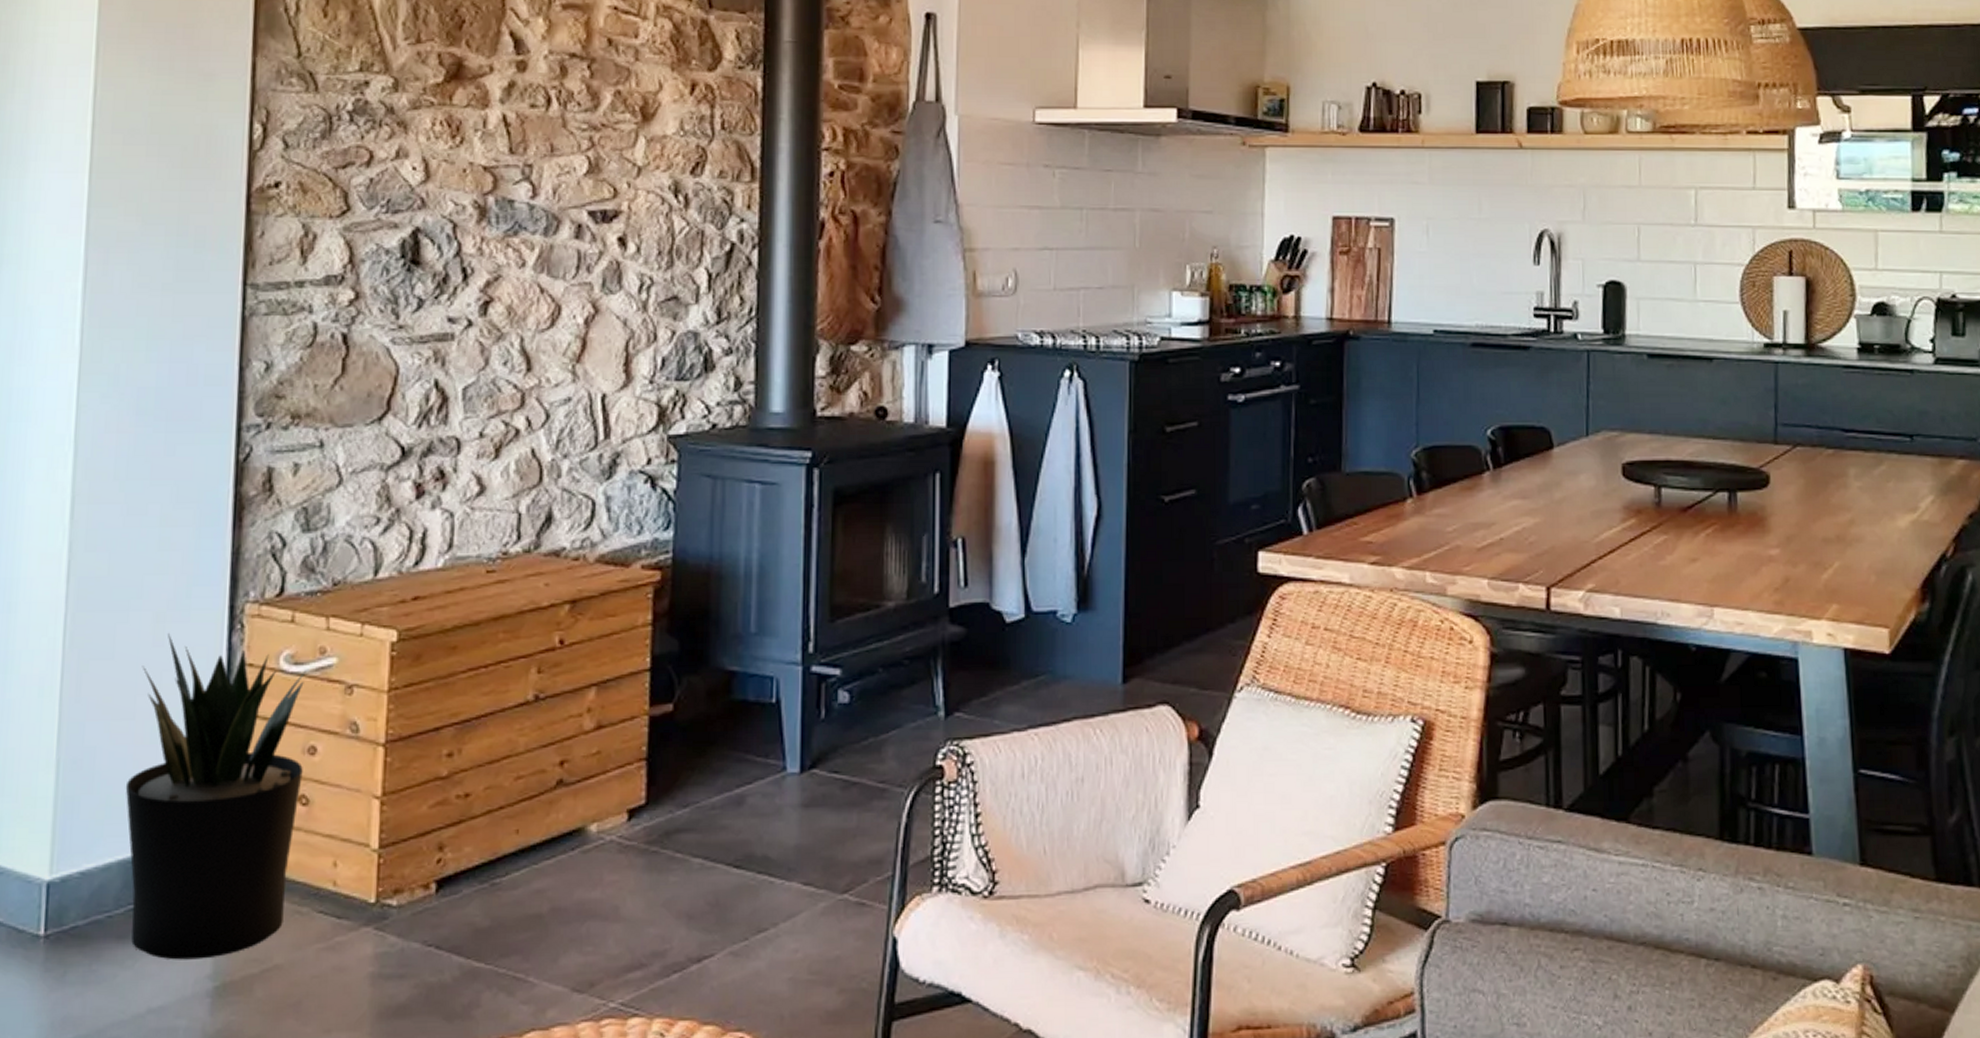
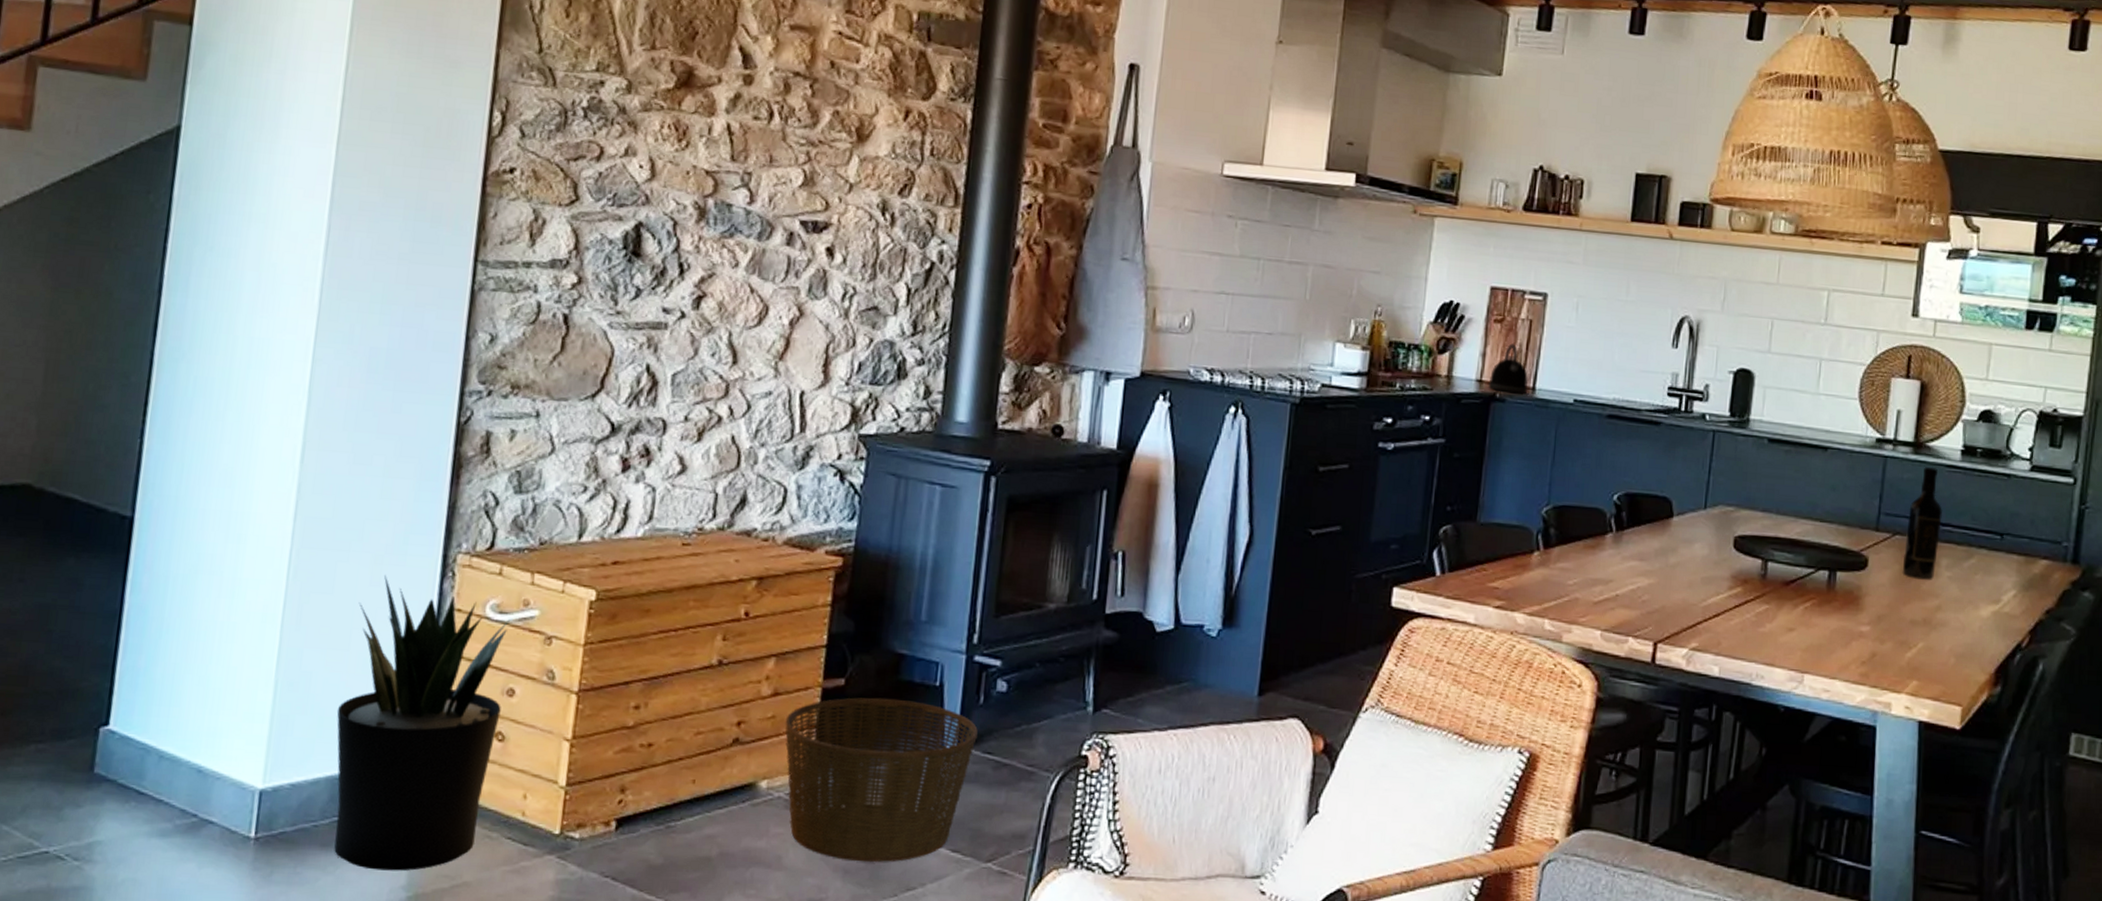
basket: none [612,721,821,904] -> present [785,697,978,862]
kettle: none [1340,275,1383,329] -> present [1488,343,1529,395]
wine bottle: none [1807,369,1845,494] -> present [1902,466,1942,581]

